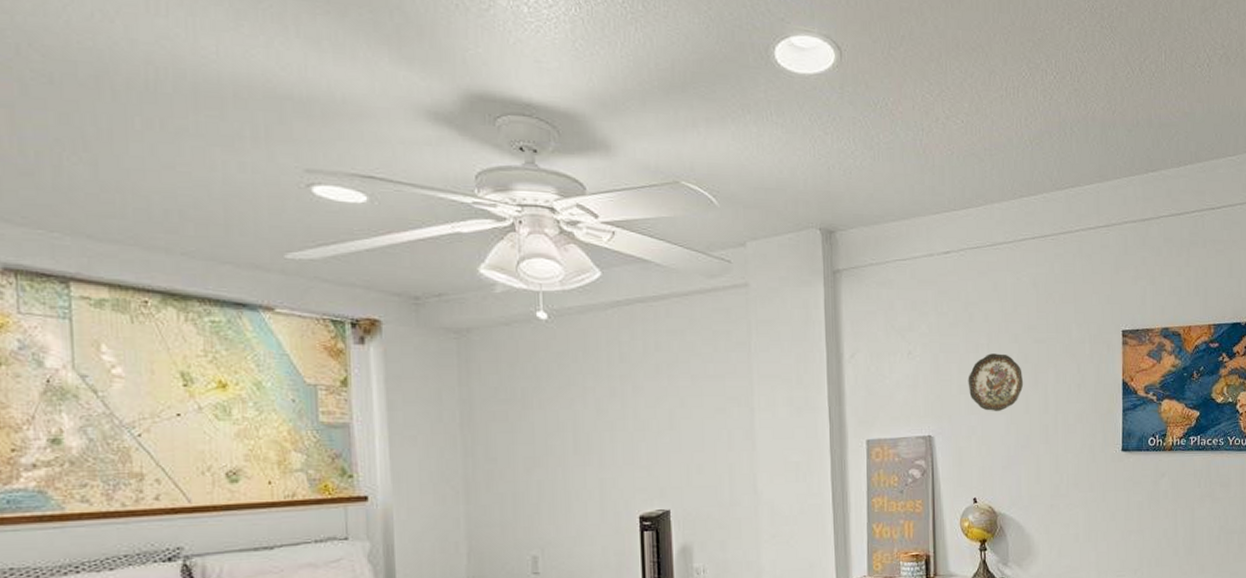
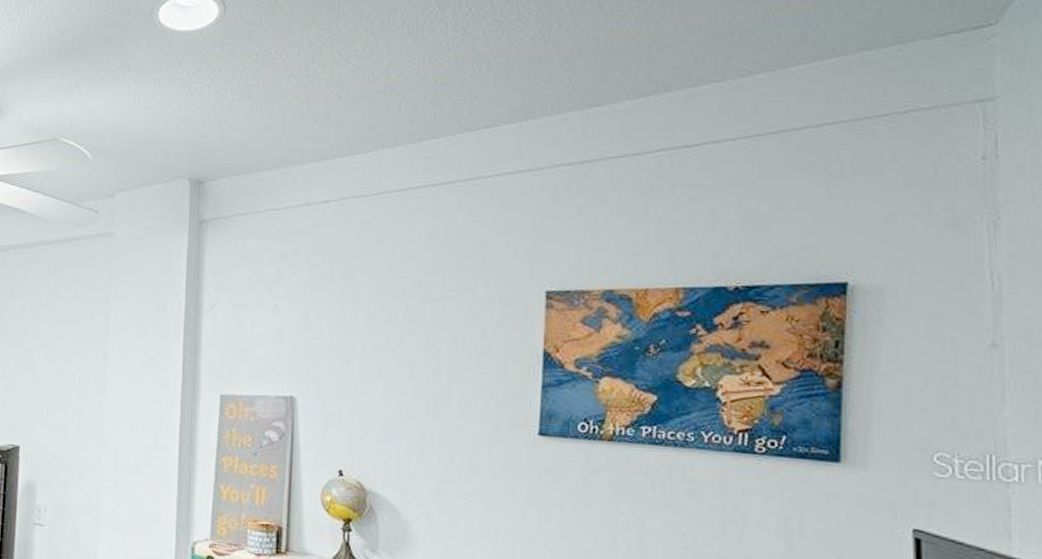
decorative plate: present [968,353,1024,412] -> none [341,311,410,377]

